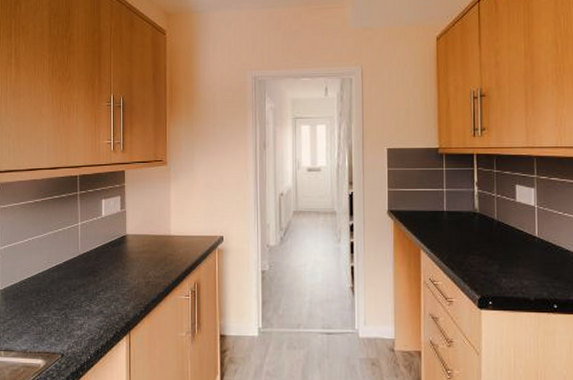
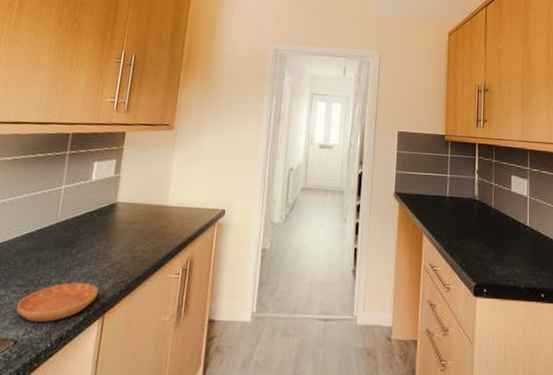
saucer: none [58,305,122,338] -> present [16,282,98,322]

